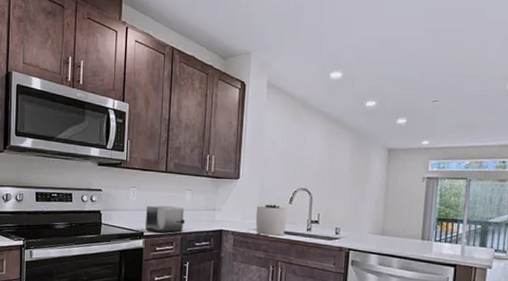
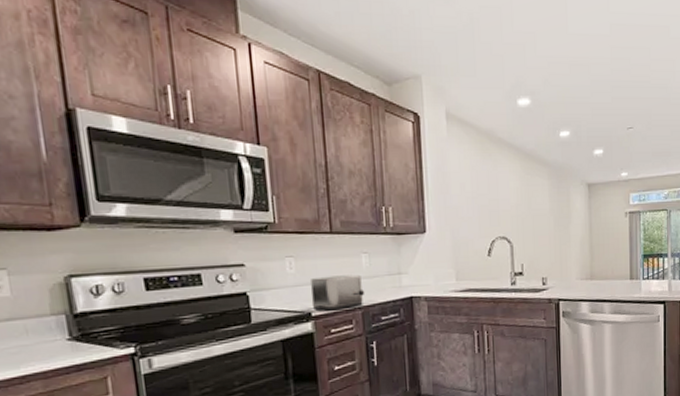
planter: present [255,204,287,236] -> none [450,258,487,297]

